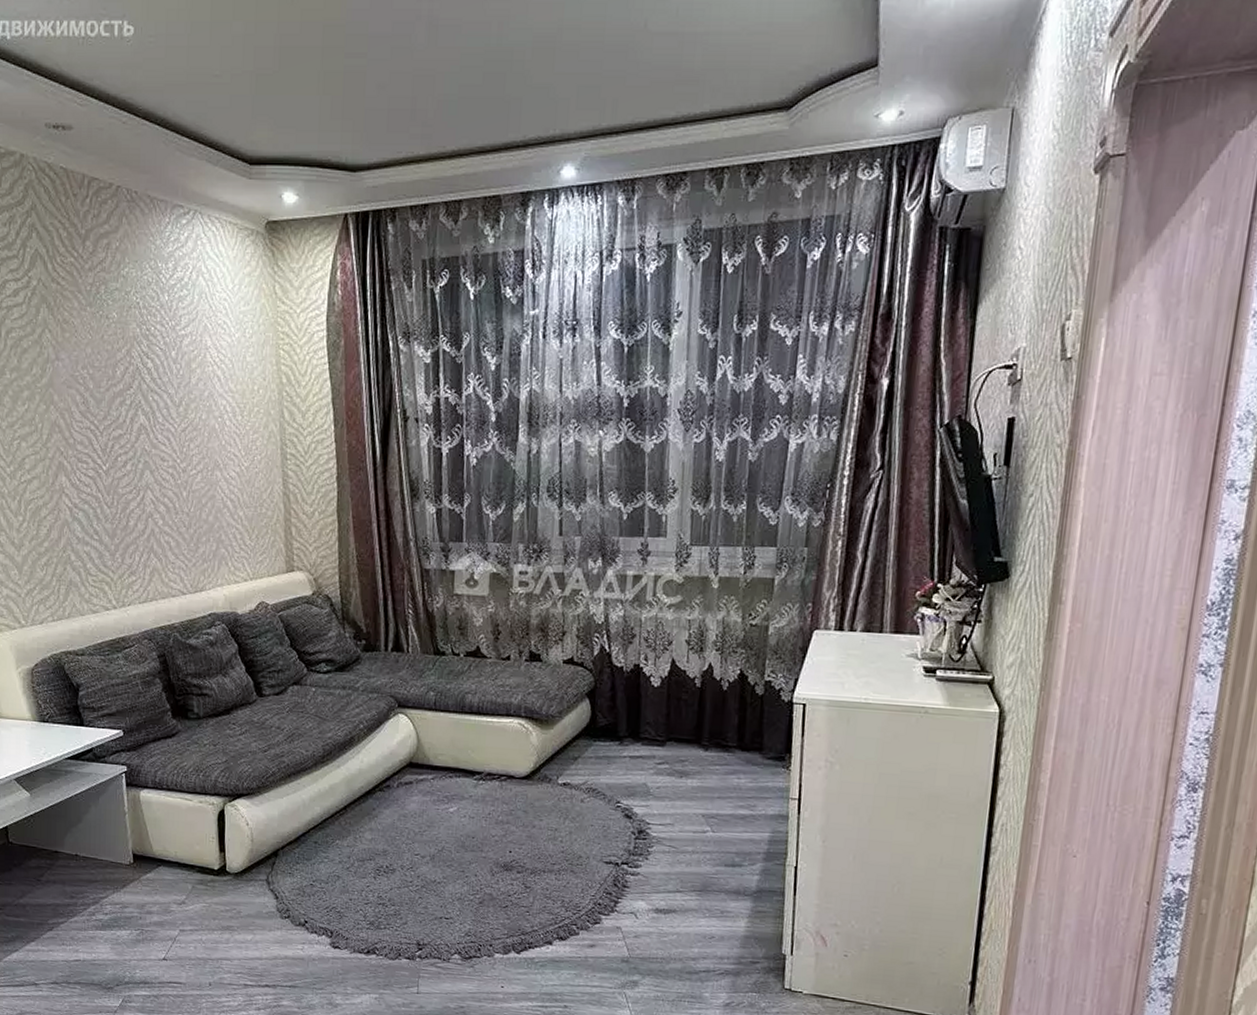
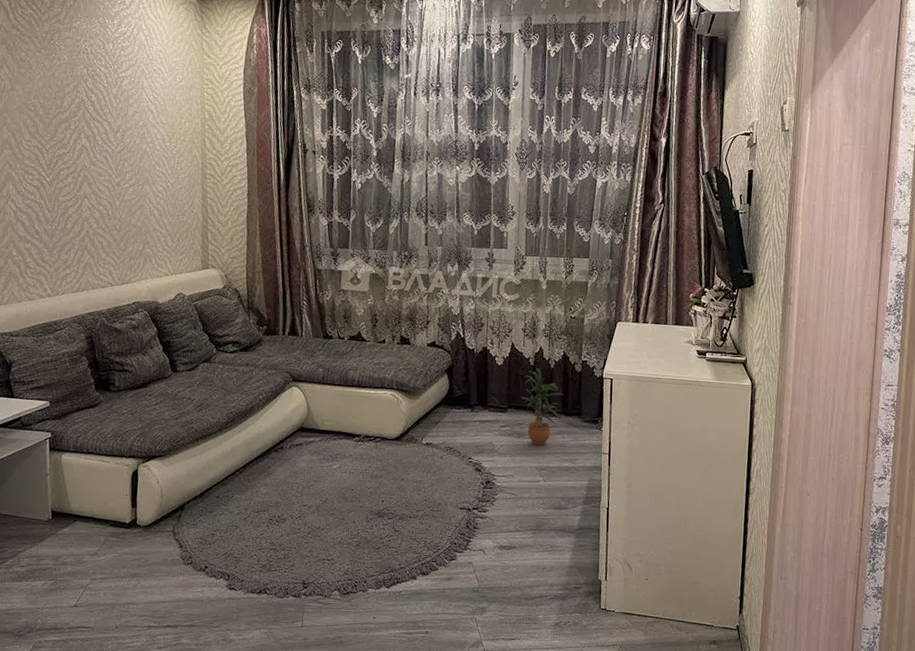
potted plant: none [682,690,740,788] -> present [520,368,563,446]

